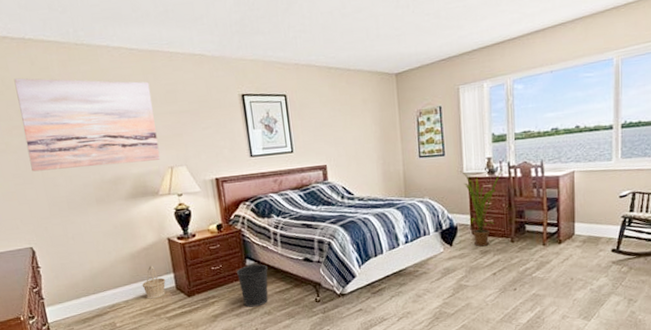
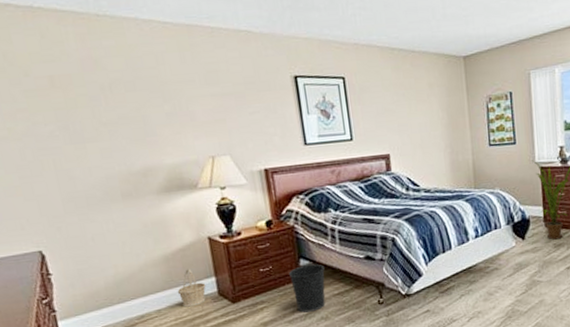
wall art: present [13,78,161,172] -> none [18,52,200,162]

